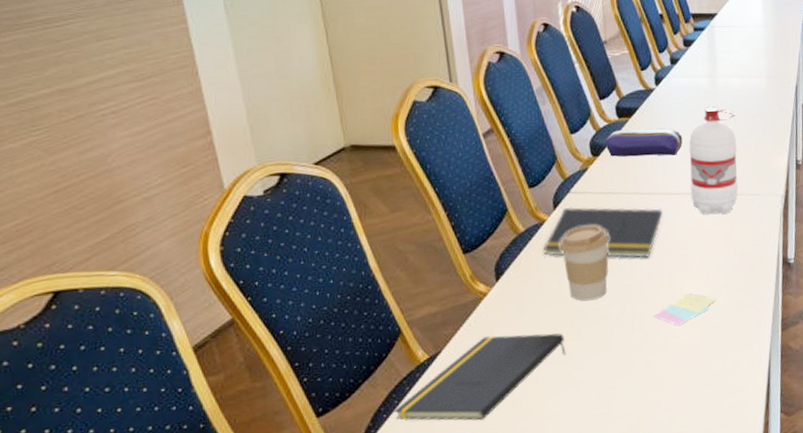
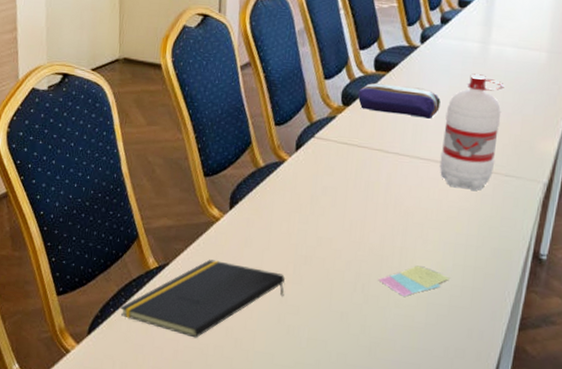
notepad: present [542,207,663,258] -> none [278,152,406,219]
coffee cup: present [559,225,610,301] -> none [295,173,346,249]

